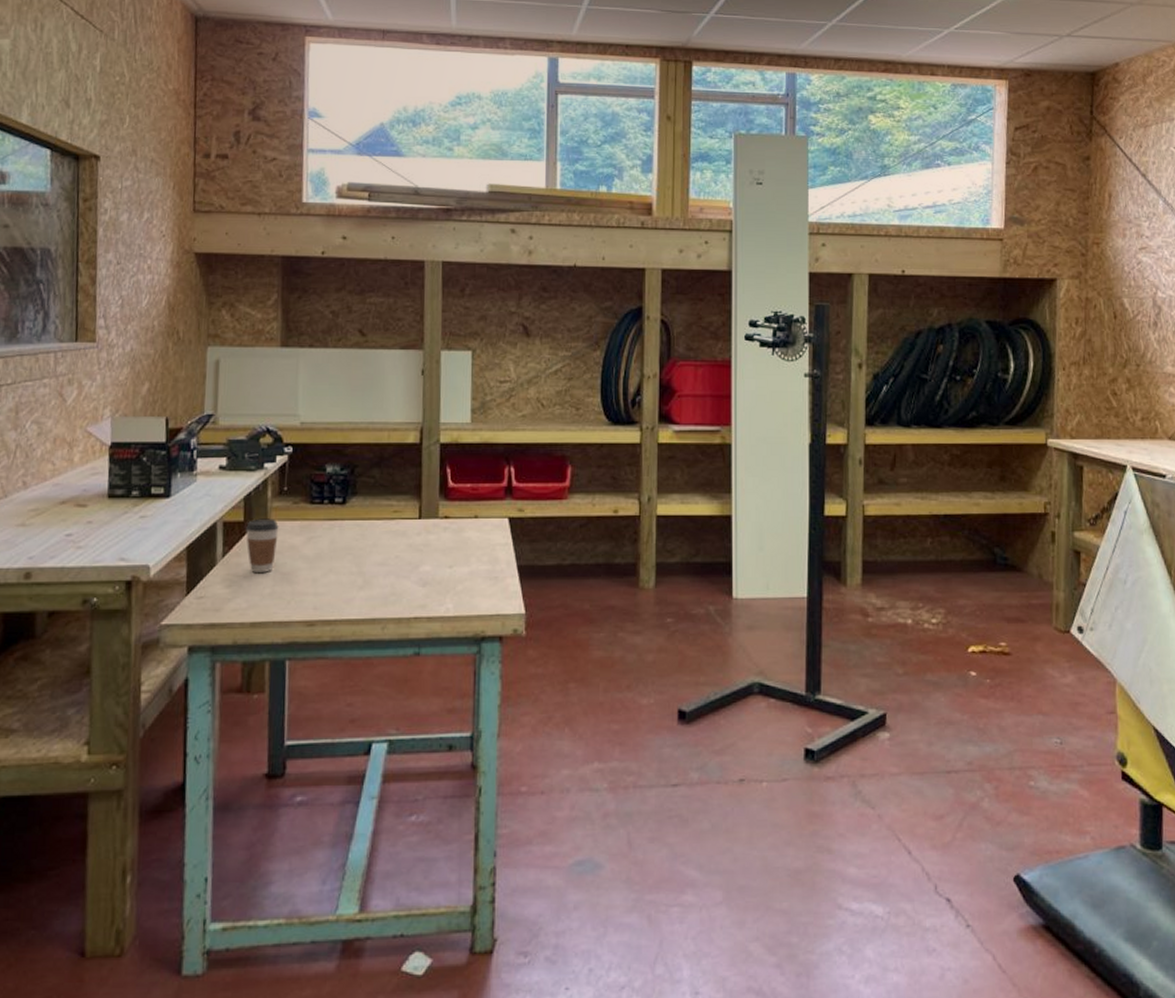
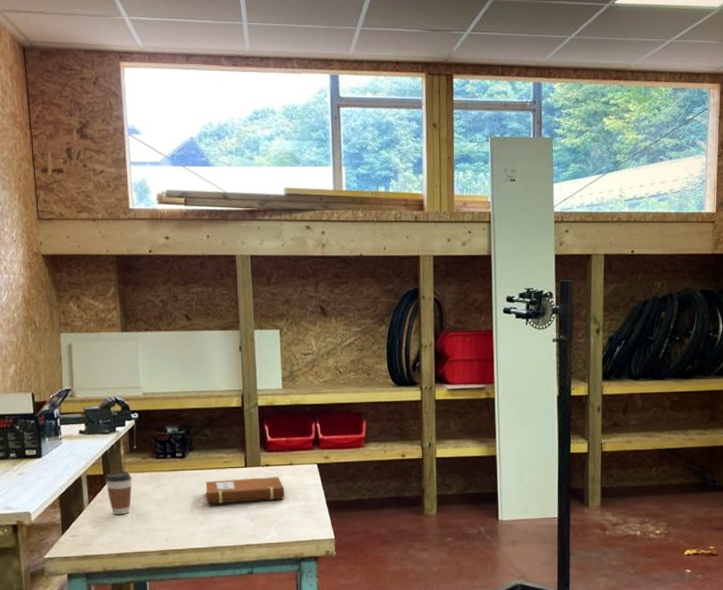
notebook: none [364,532,467,564] -> present [203,477,285,505]

